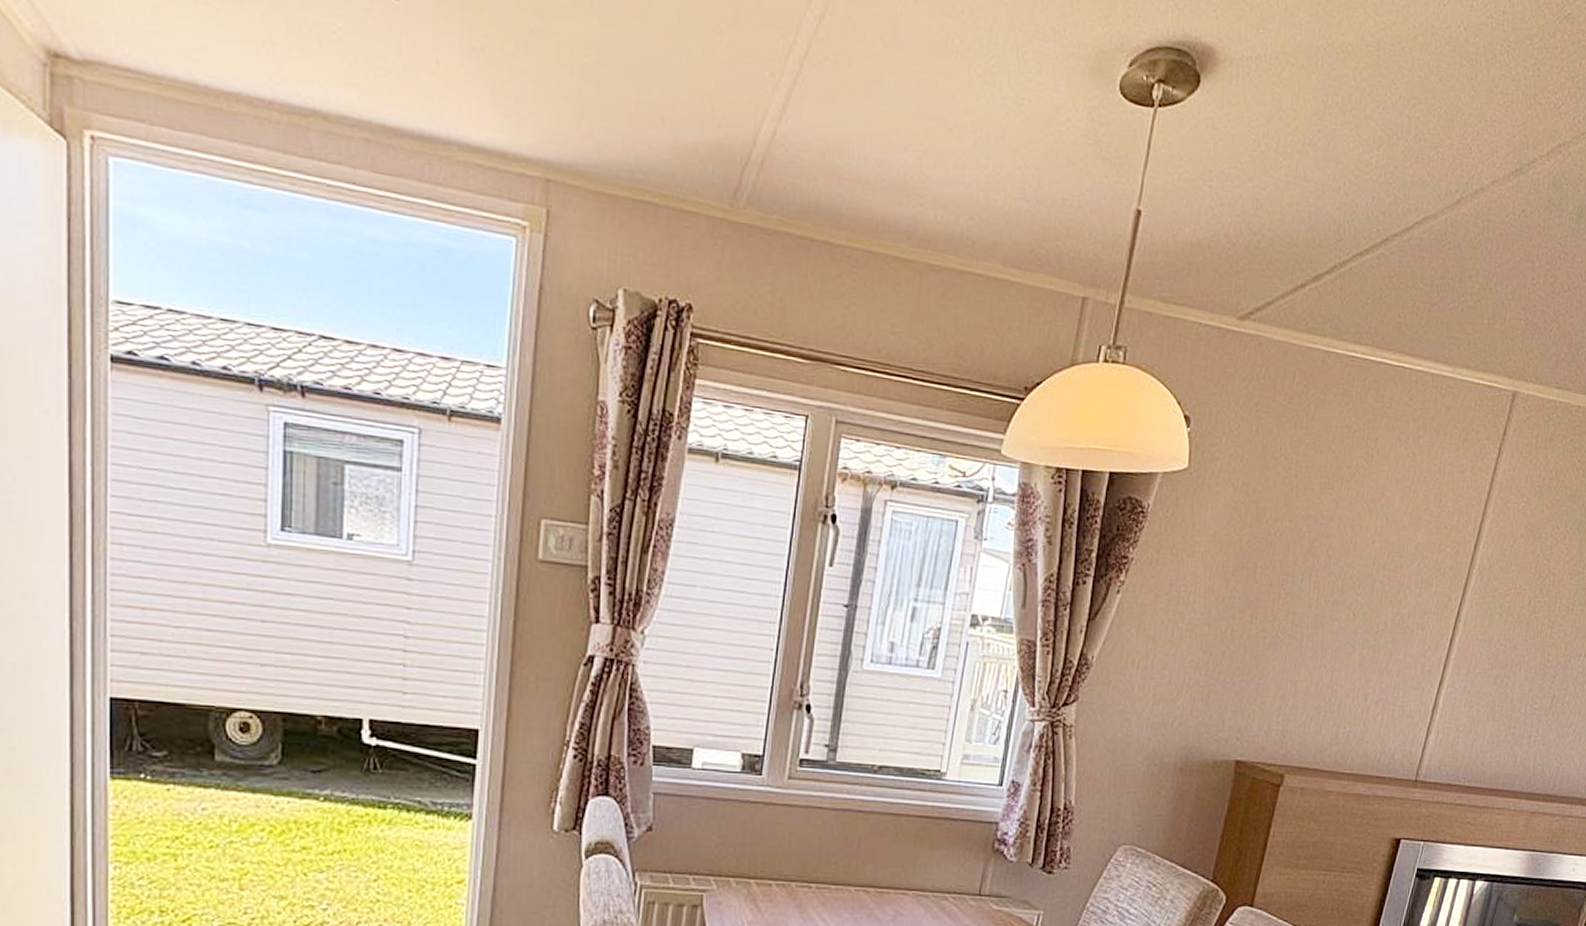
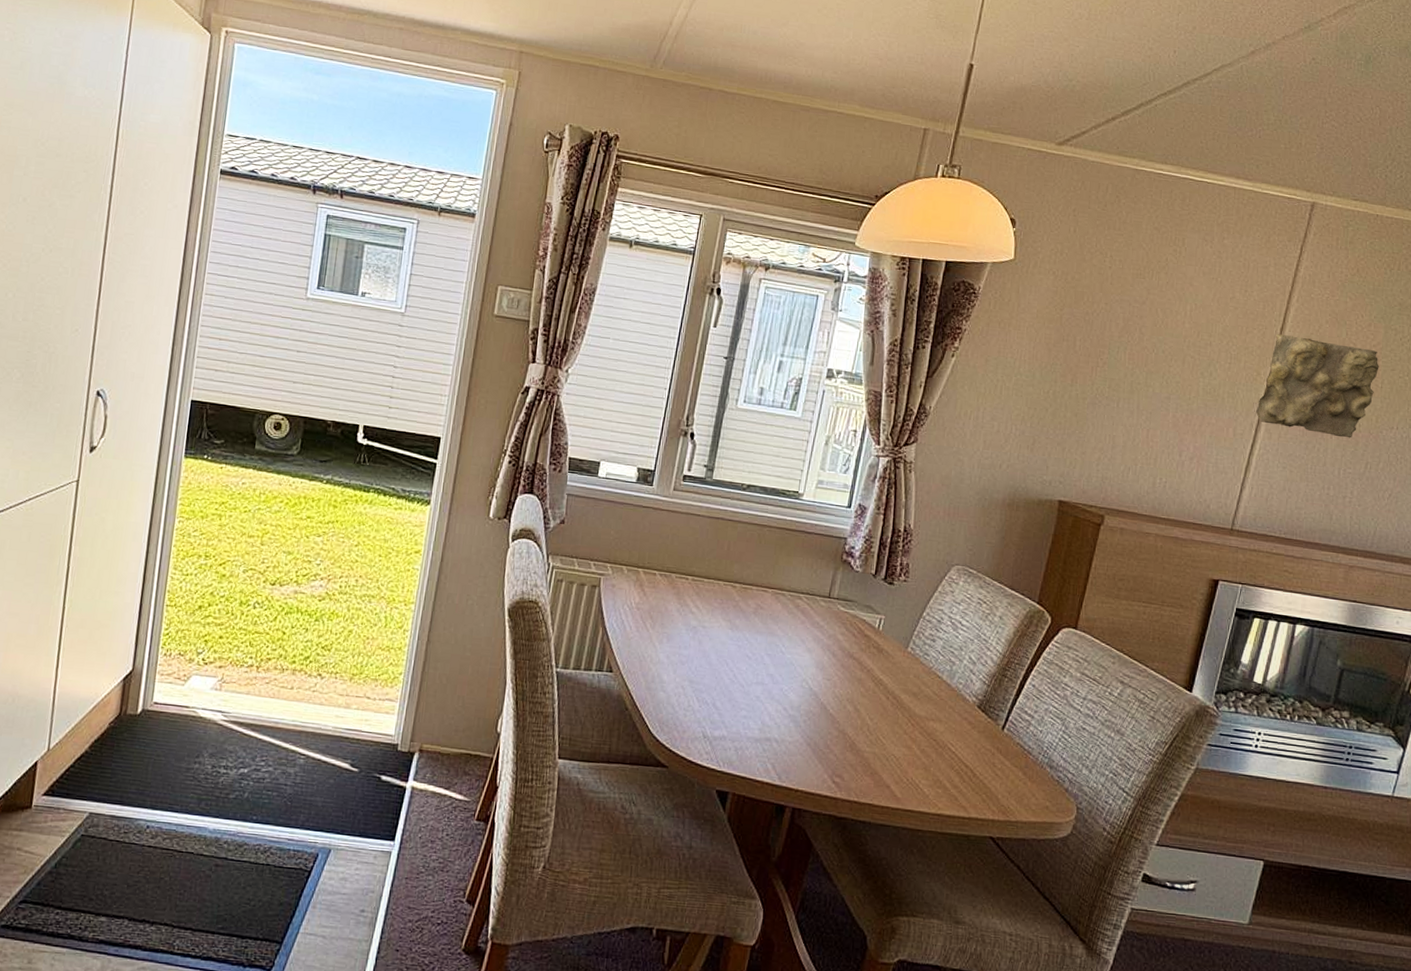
stone relief: none [1445,552,1572,670] -> present [1256,334,1379,439]

